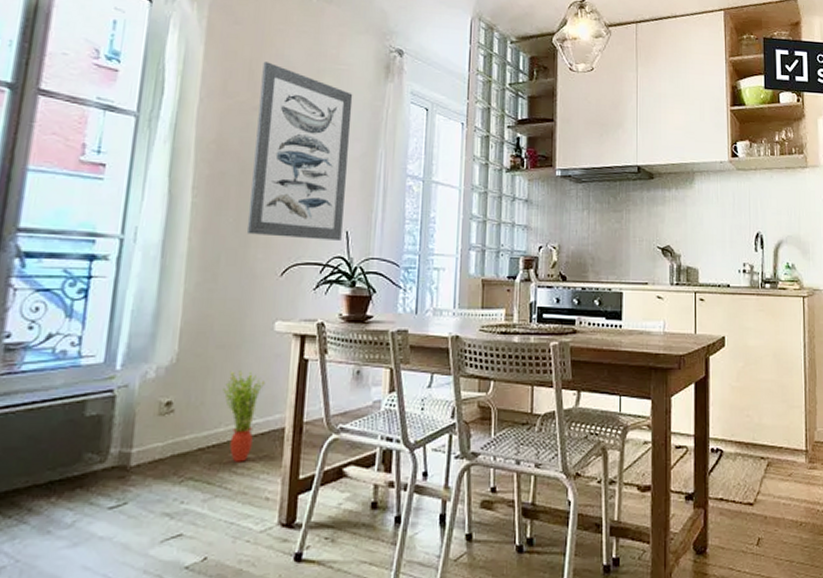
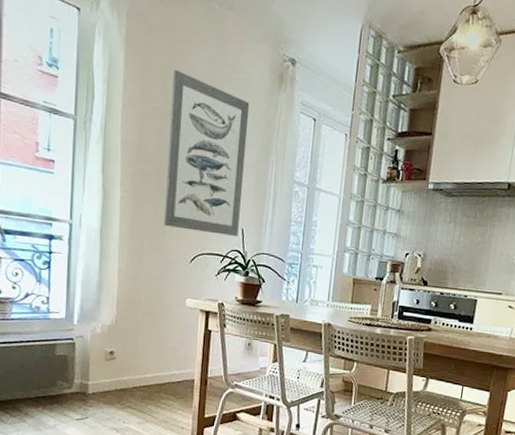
potted plant: present [223,371,266,462] -> none [149,334,180,400]

